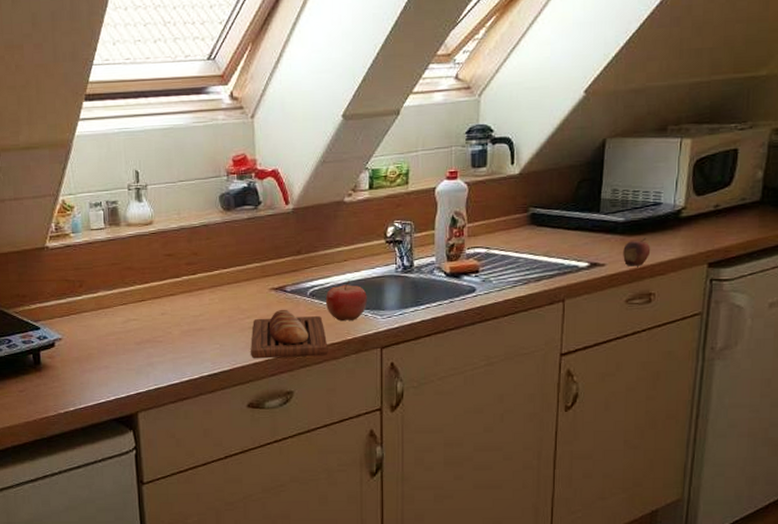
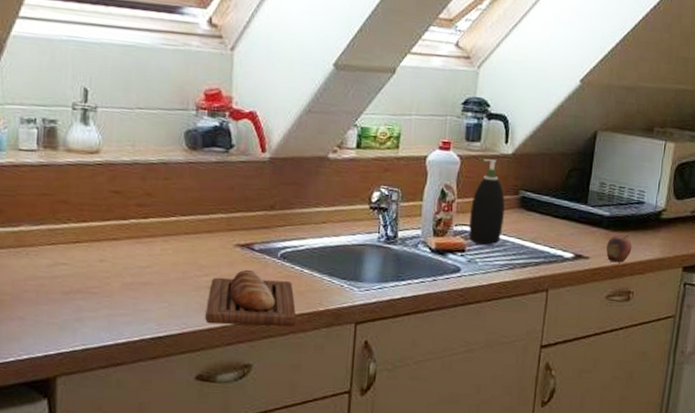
fruit: present [325,280,368,321] -> none [297,244,346,290]
soap dispenser: none [481,182,515,265] -> present [468,159,505,246]

